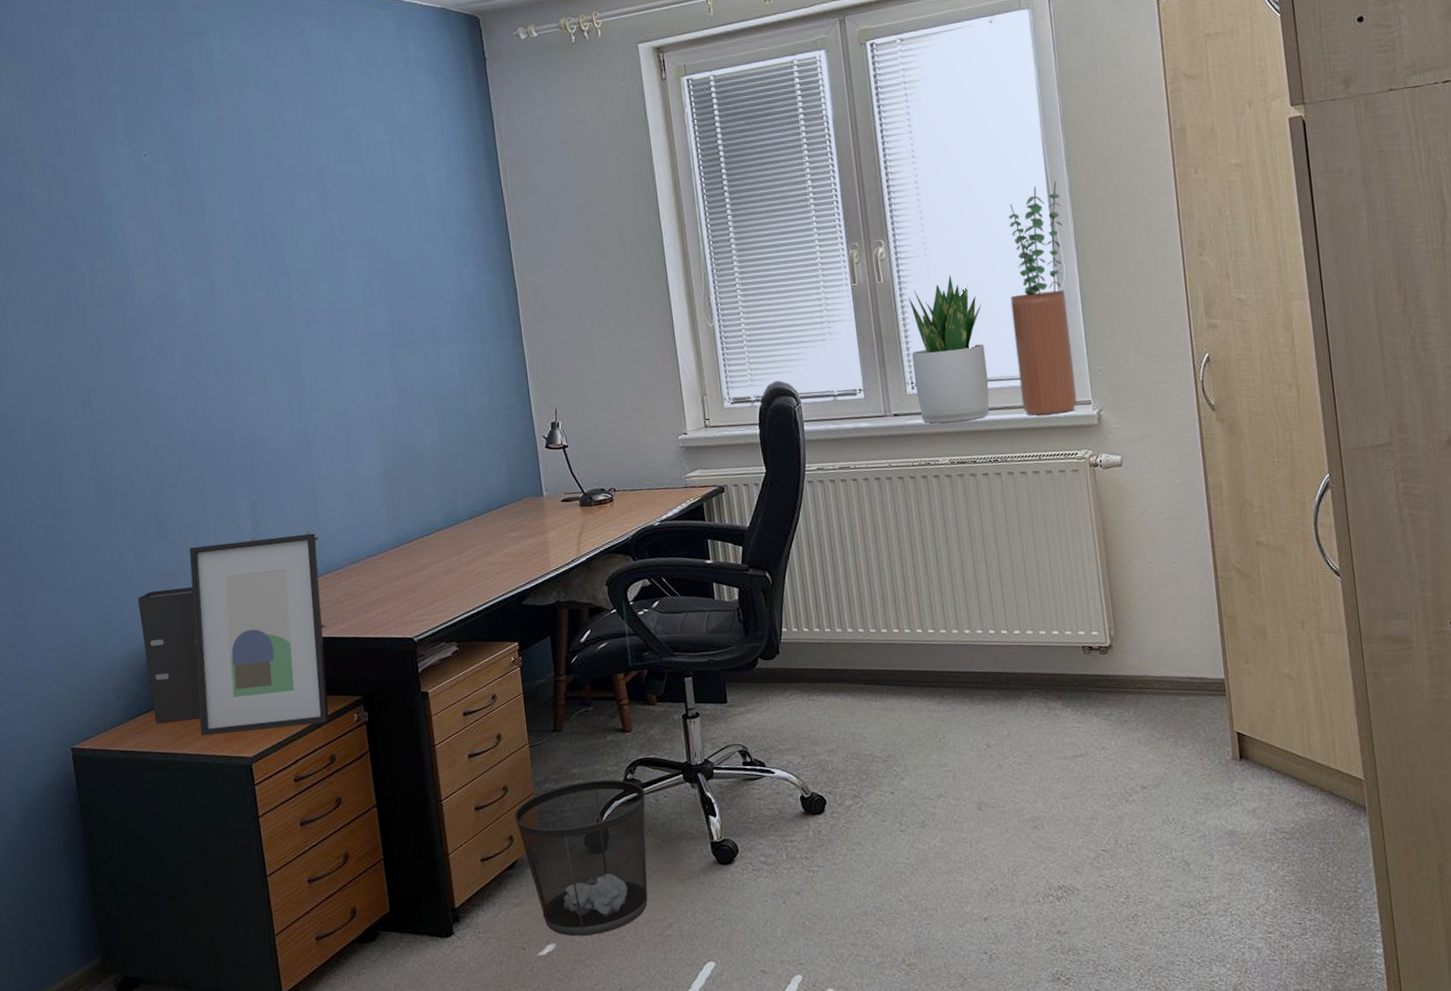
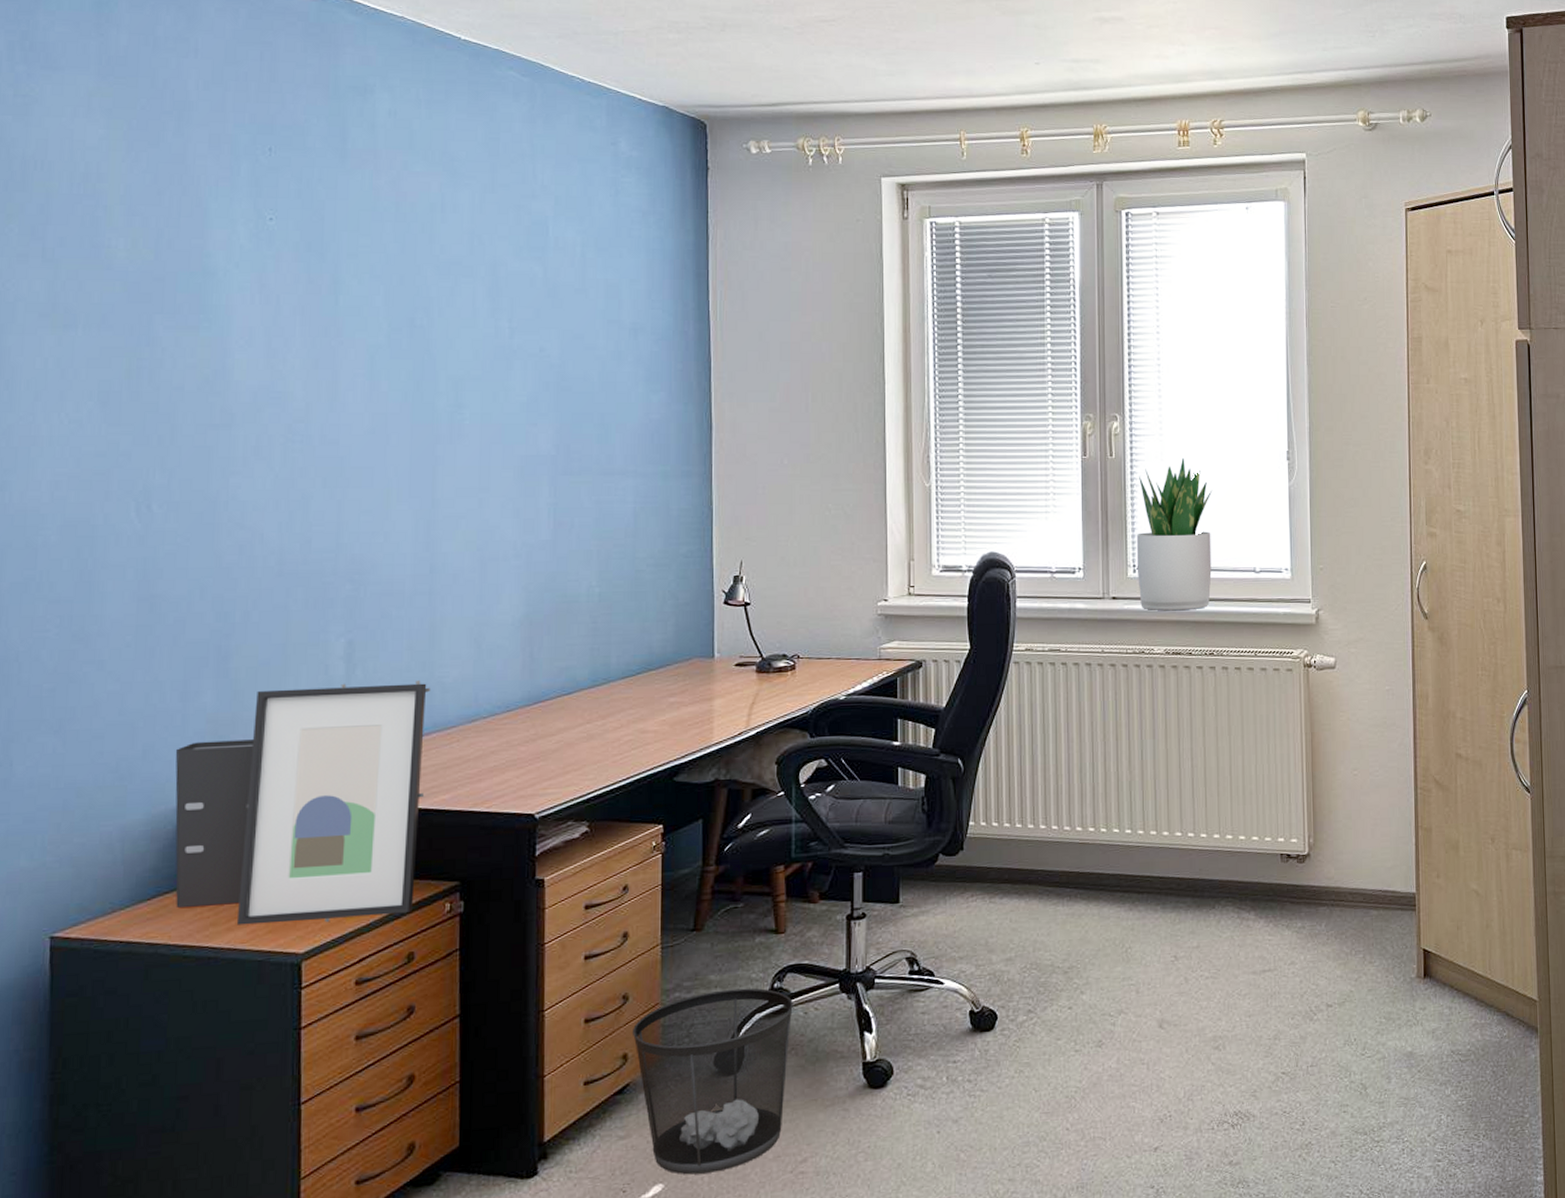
vase: present [1009,181,1078,416] -> none [1241,374,1299,611]

